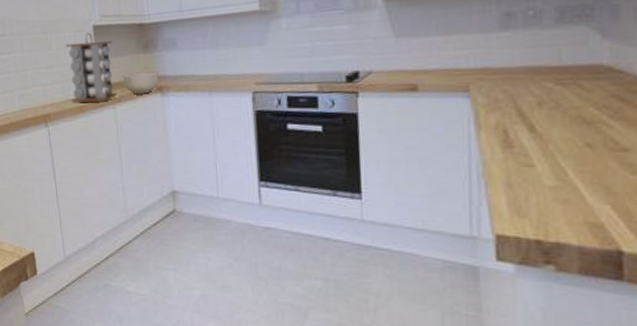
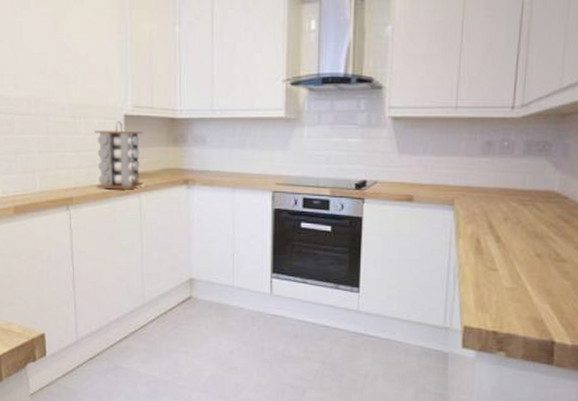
bowl: present [122,71,159,95] -> none [150,164,186,186]

